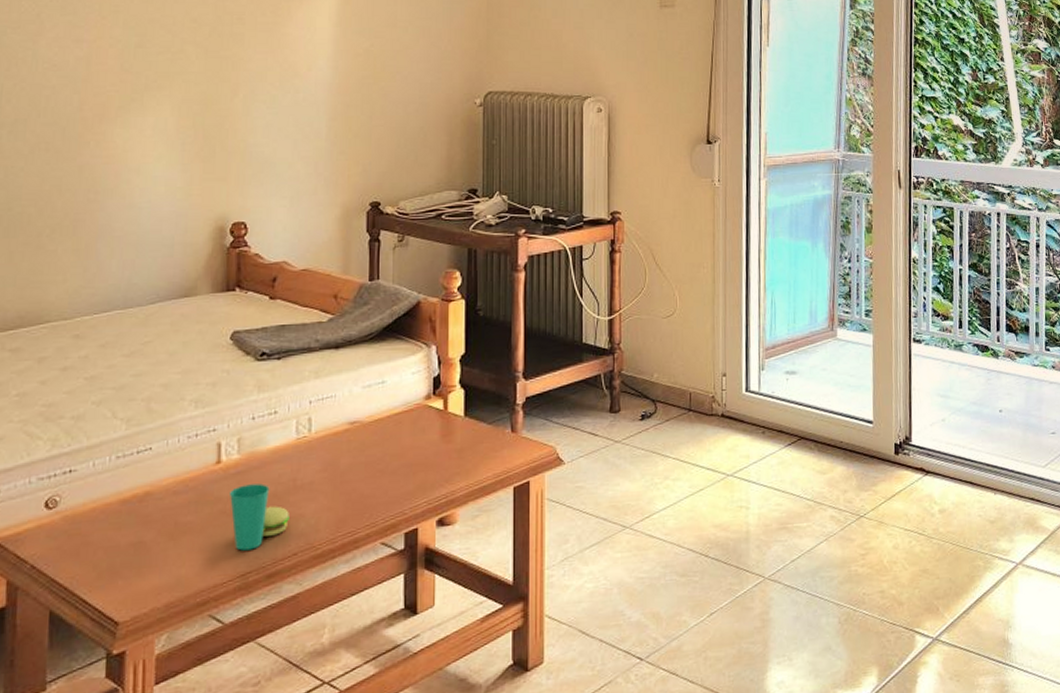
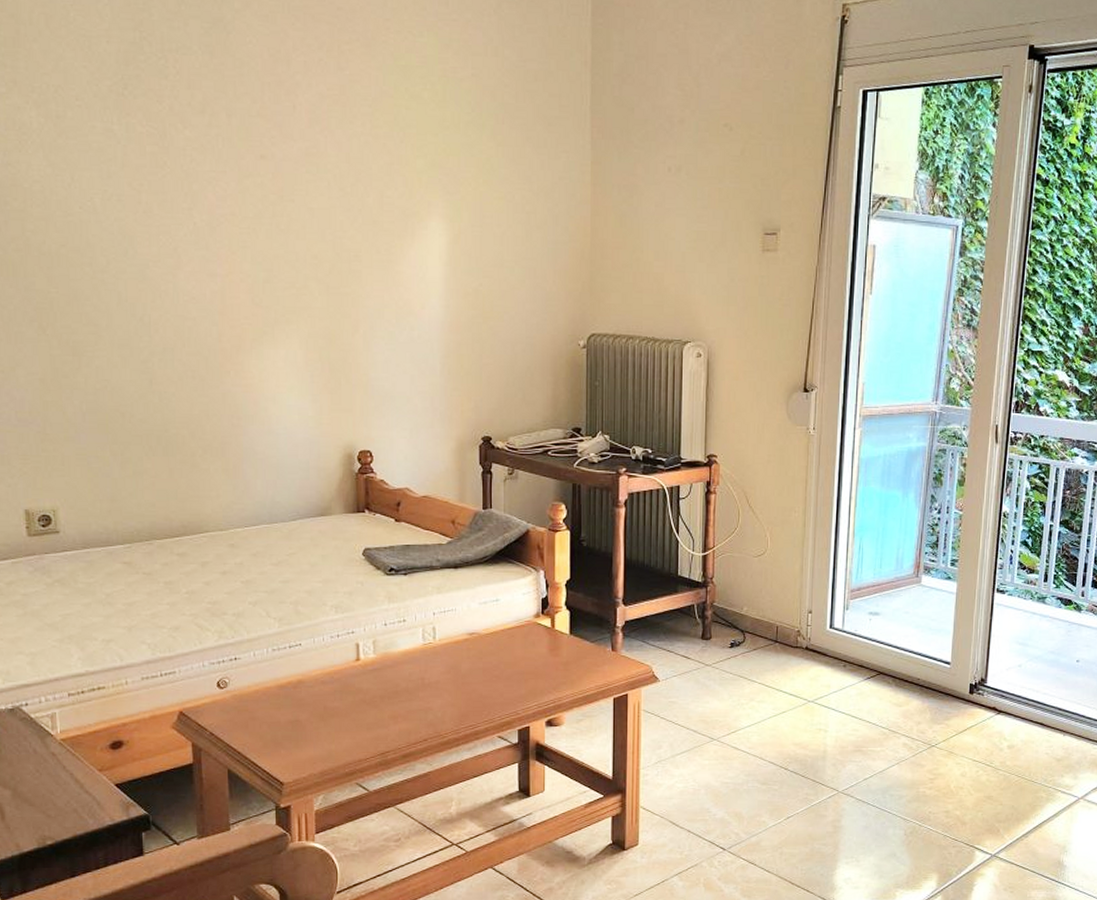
cup: present [228,483,291,551] -> none [367,680,421,734]

